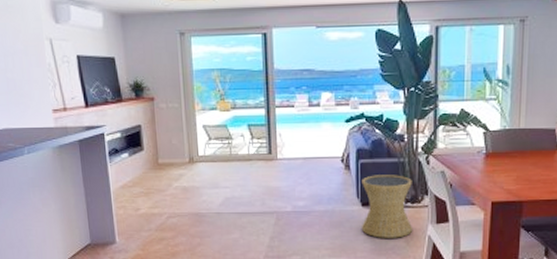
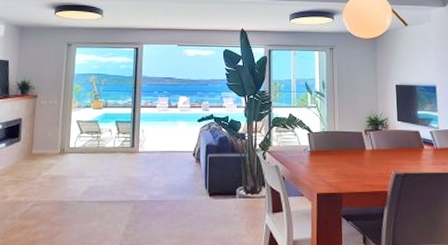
side table: present [361,175,413,238] -> none [208,168,253,227]

